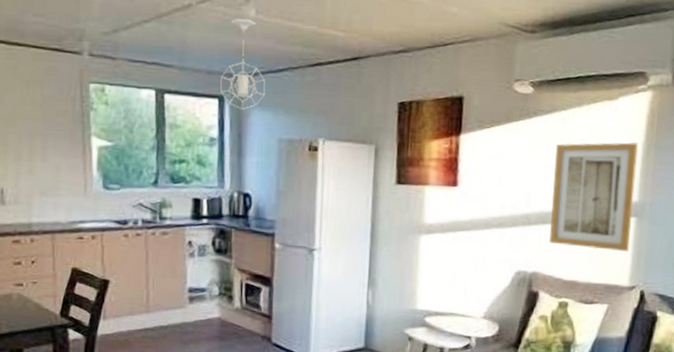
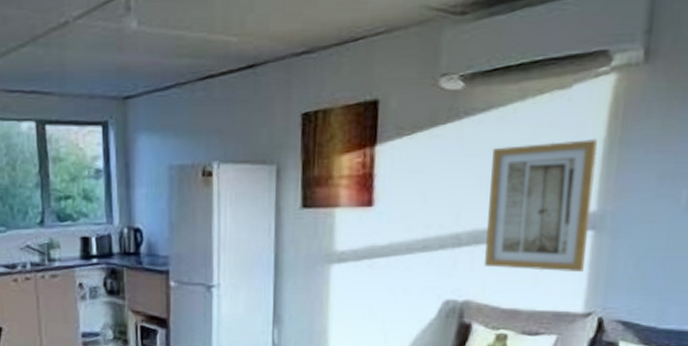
pendant light: present [220,18,266,110] -> none [104,32,153,136]

